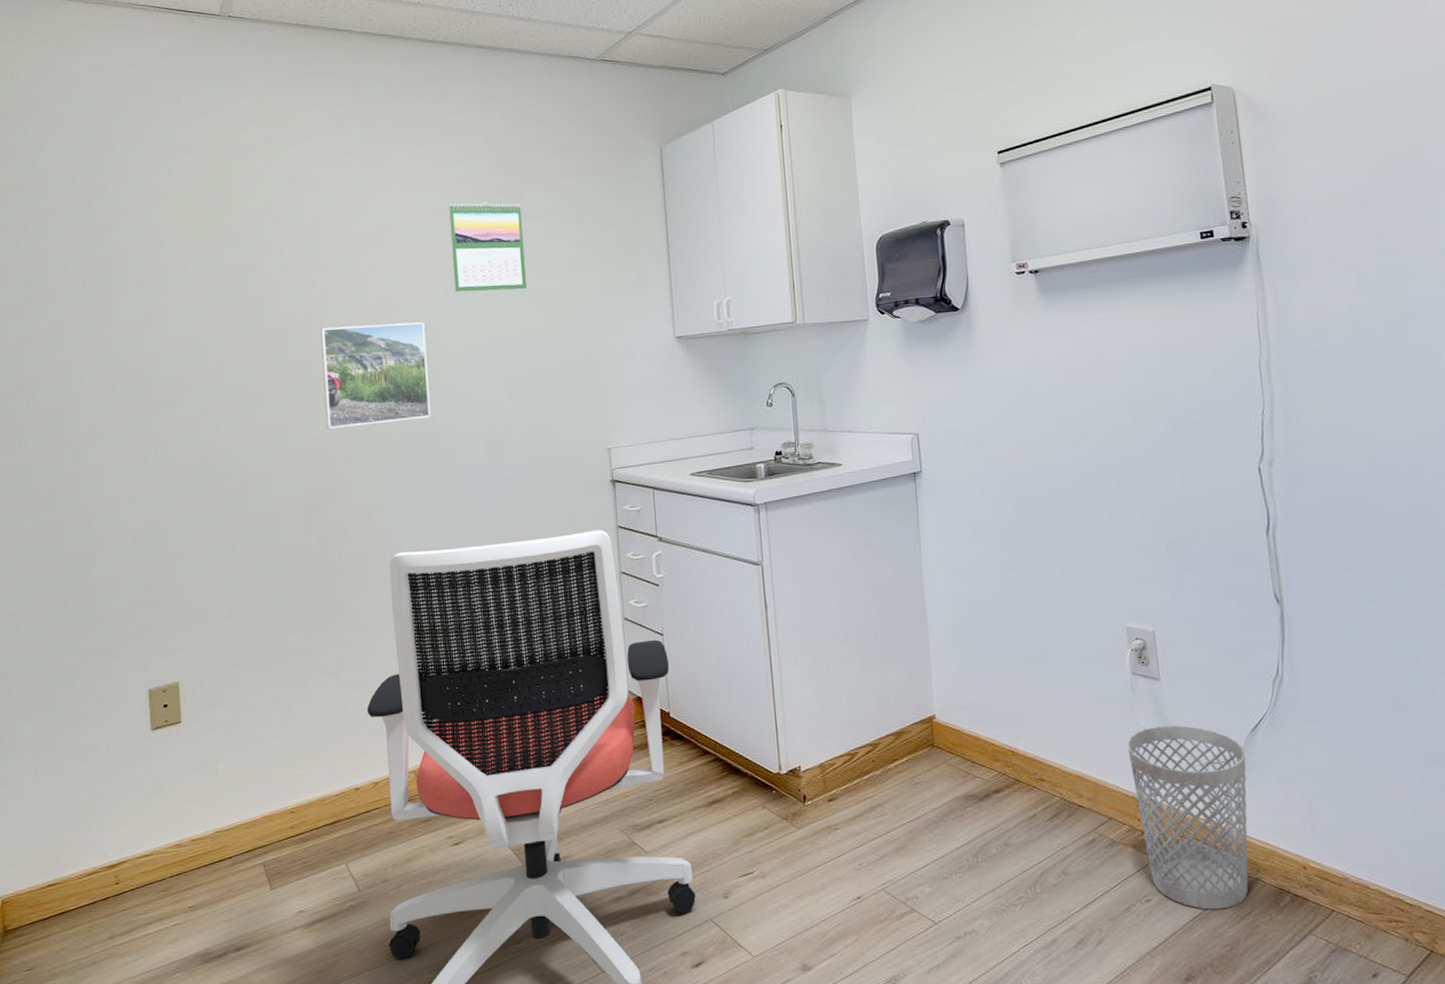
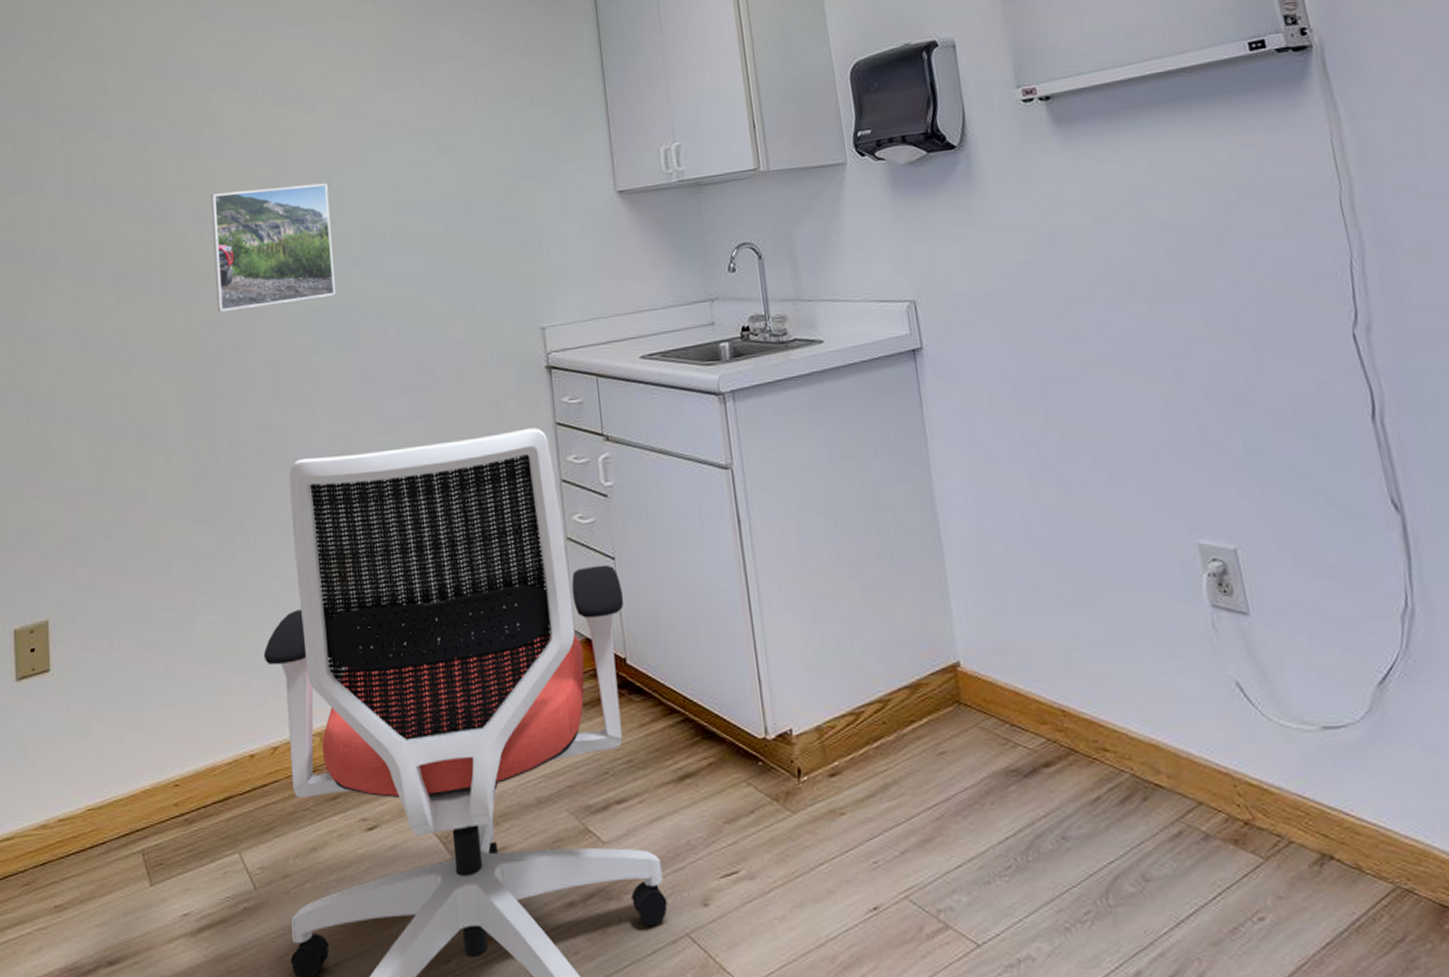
calendar: present [449,202,528,293] -> none [354,42,444,148]
wastebasket: present [1127,725,1249,910] -> none [1213,676,1398,933]

